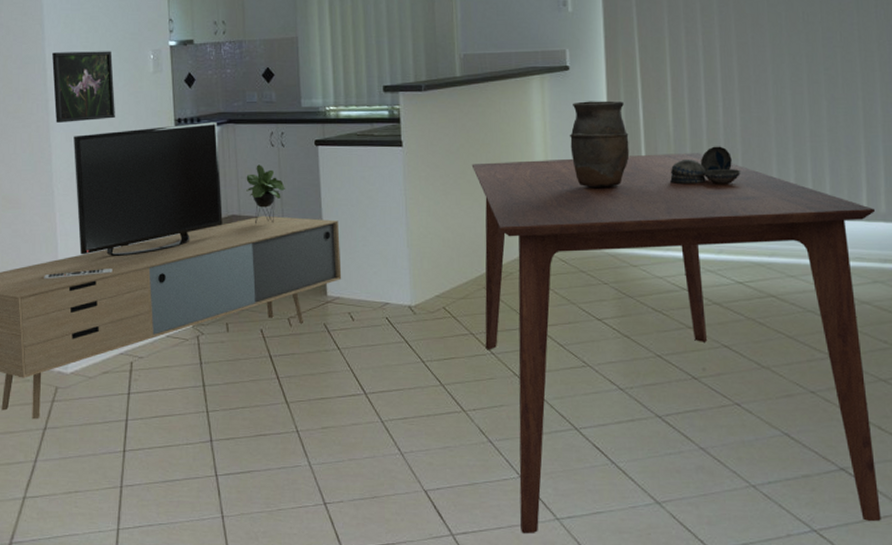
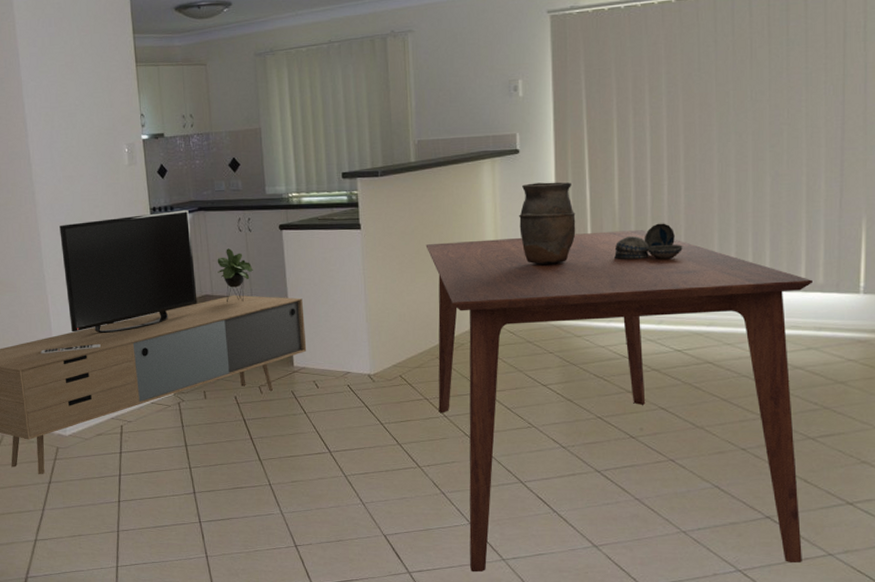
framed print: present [52,51,115,123] -> none [36,145,96,213]

